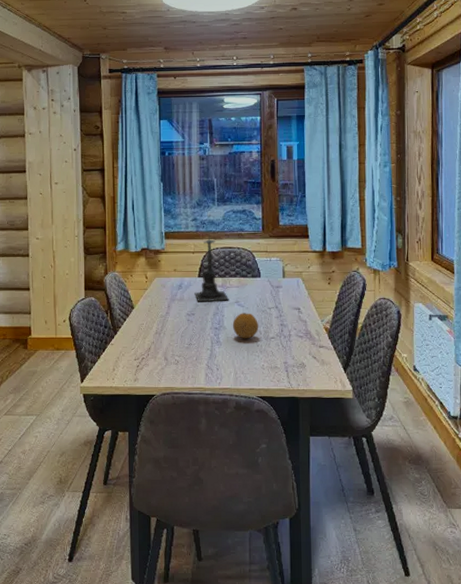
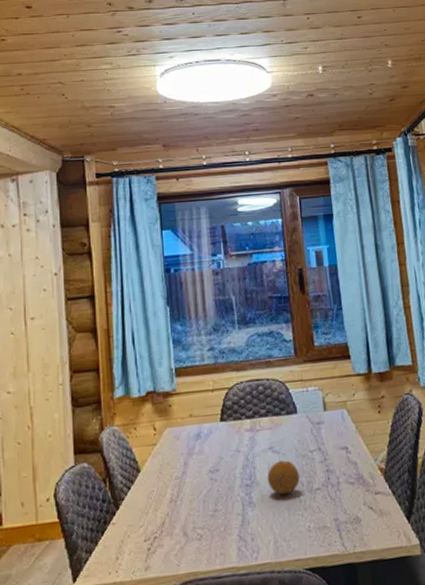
candle holder: present [194,231,229,302] -> none [217,362,261,454]

